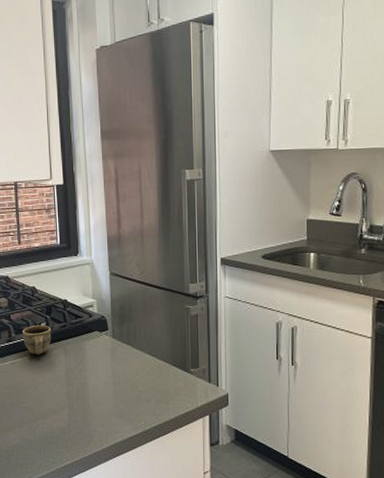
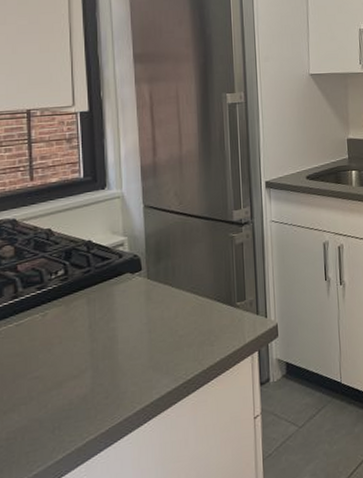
cup: present [23,325,52,355] -> none [33,273,72,311]

